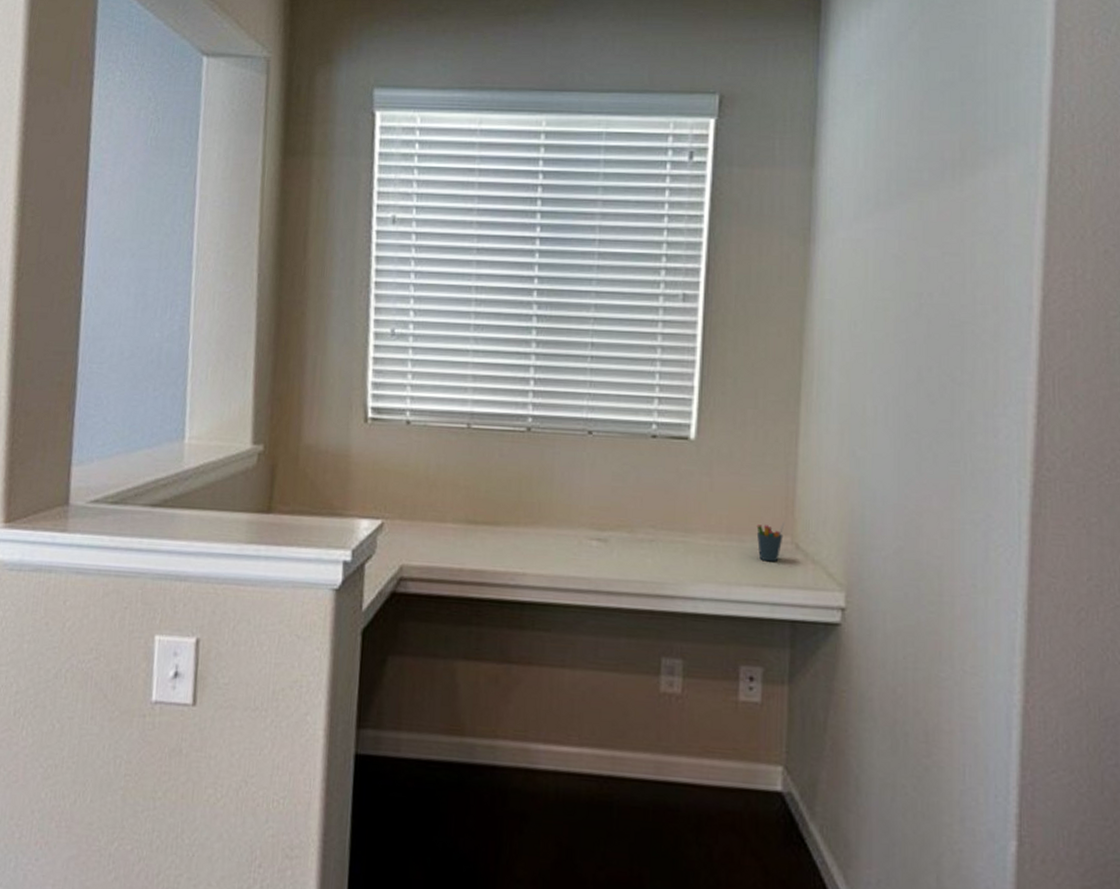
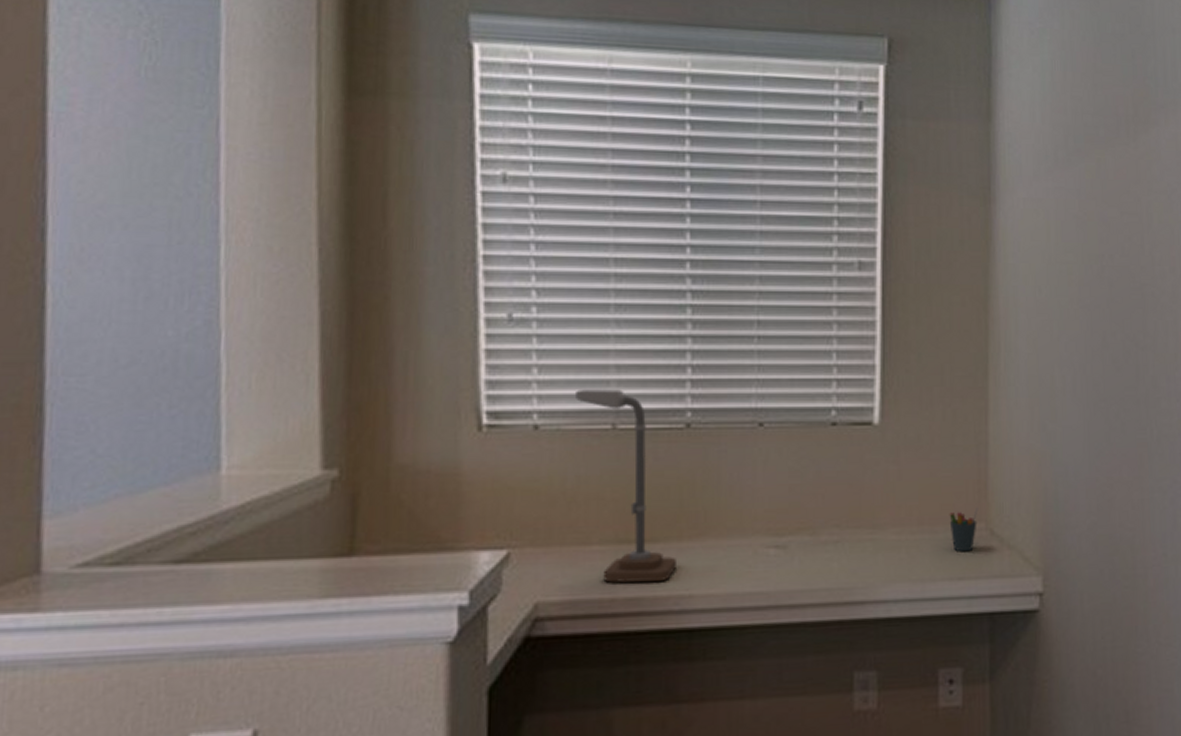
desk lamp: none [440,394,514,560] -> present [576,389,676,583]

